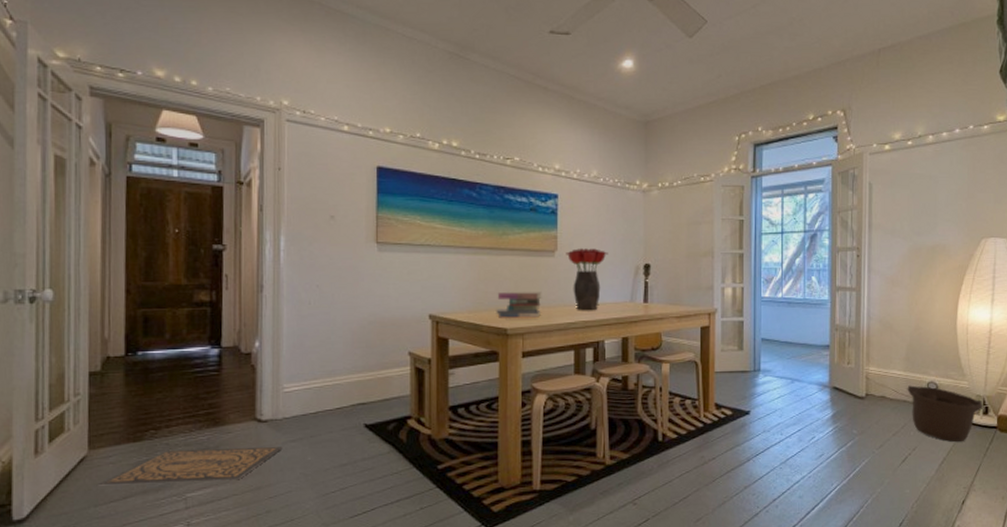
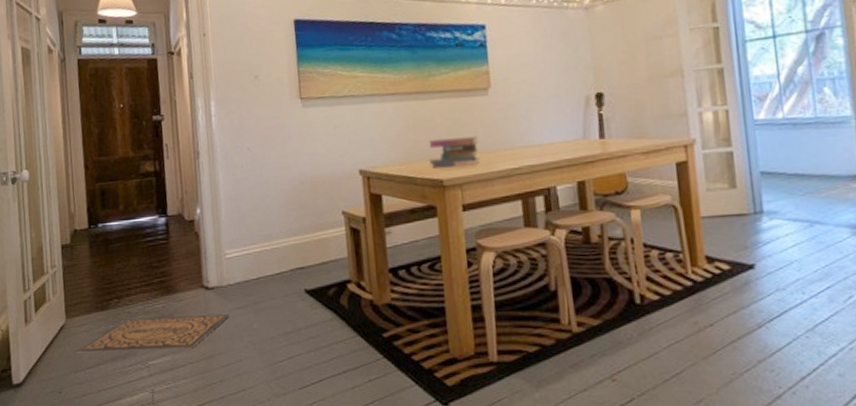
bouquet: present [566,248,608,311] -> none [501,81,551,155]

